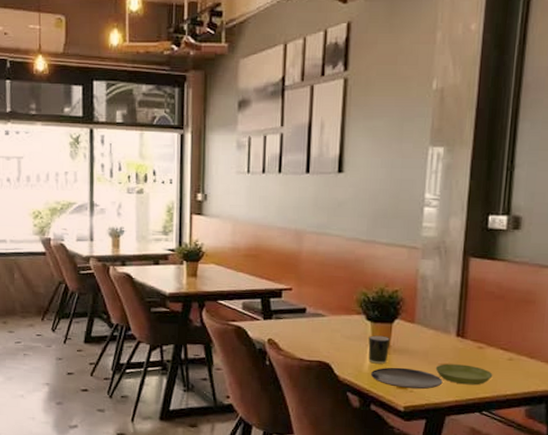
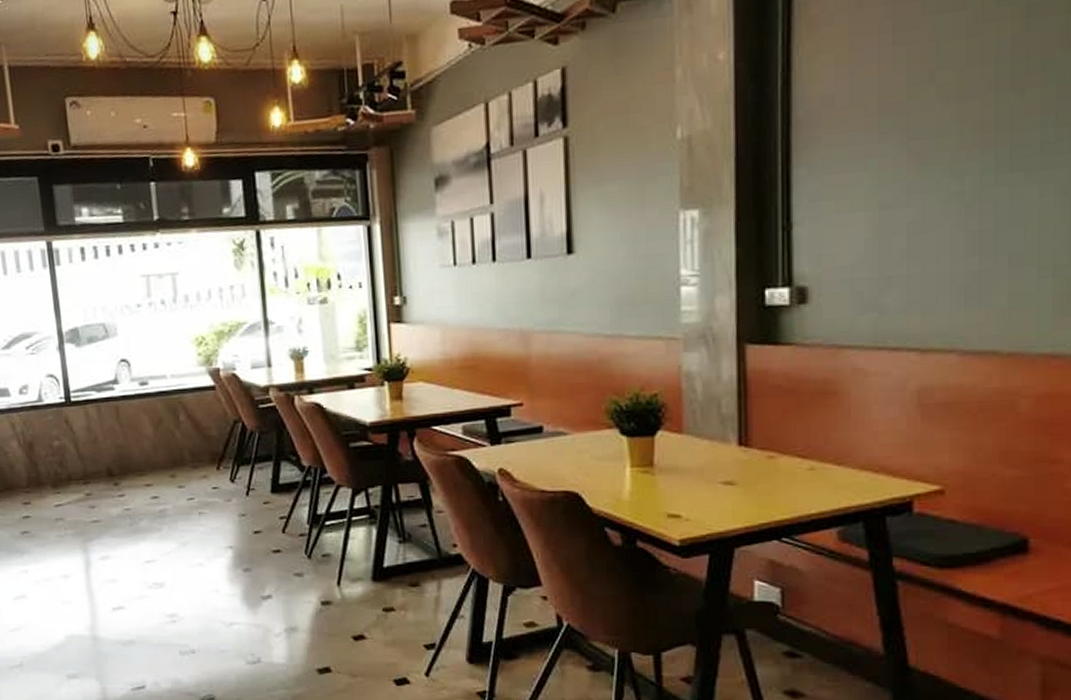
mug: present [368,335,391,364] -> none [626,452,654,489]
plate: present [370,367,443,390] -> none [632,490,727,517]
saucer: present [435,363,493,385] -> none [715,480,791,506]

